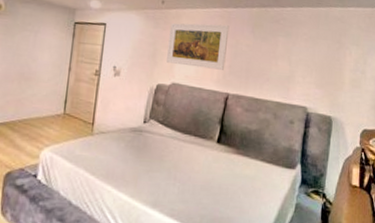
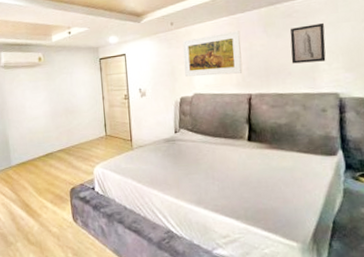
wall art: none [271,34,306,74] -> present [290,22,326,64]

